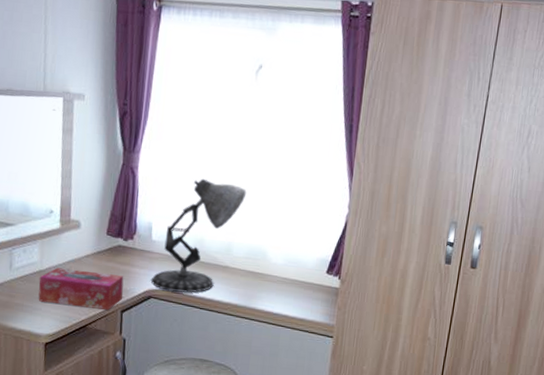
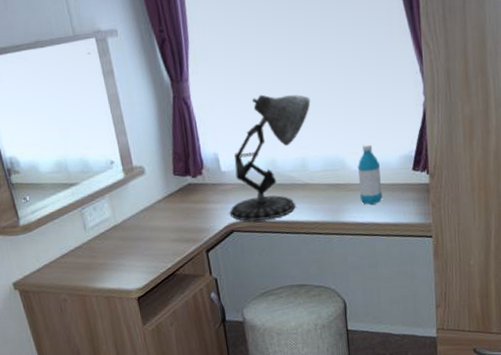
tissue box: present [38,267,124,310] -> none [115,214,205,257]
water bottle: none [274,242,298,297] -> present [357,144,383,205]

